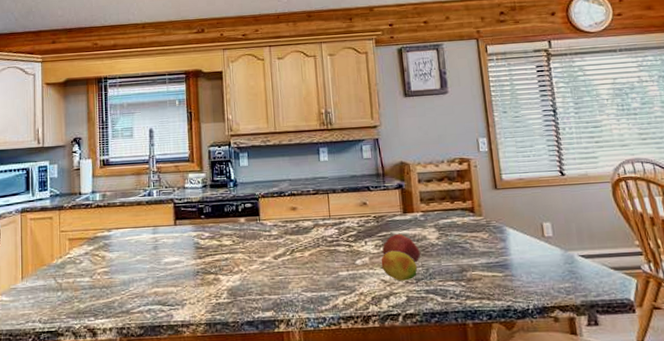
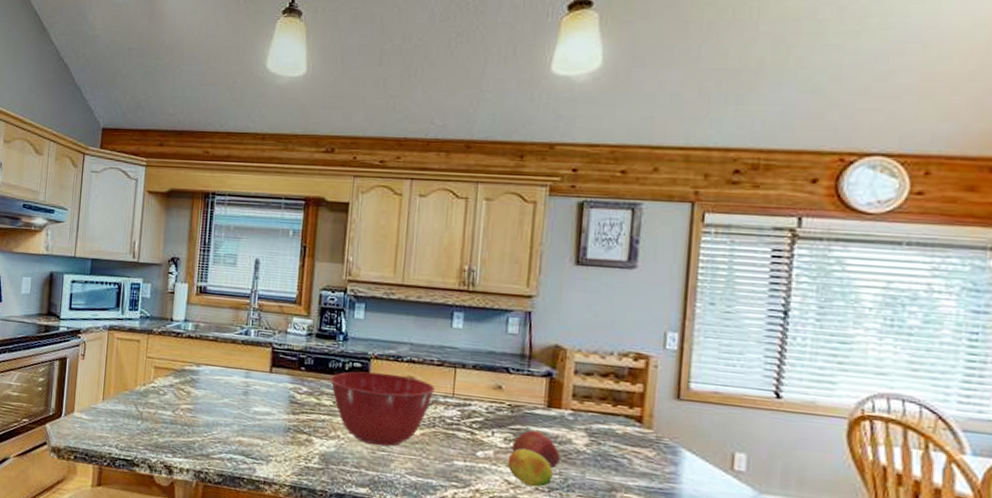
mixing bowl: none [227,208,315,272] -> present [330,371,436,446]

